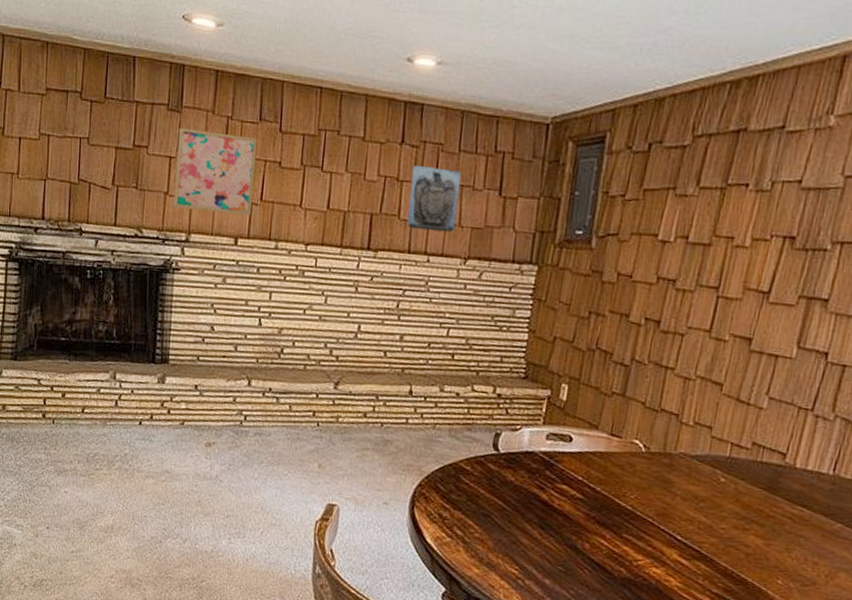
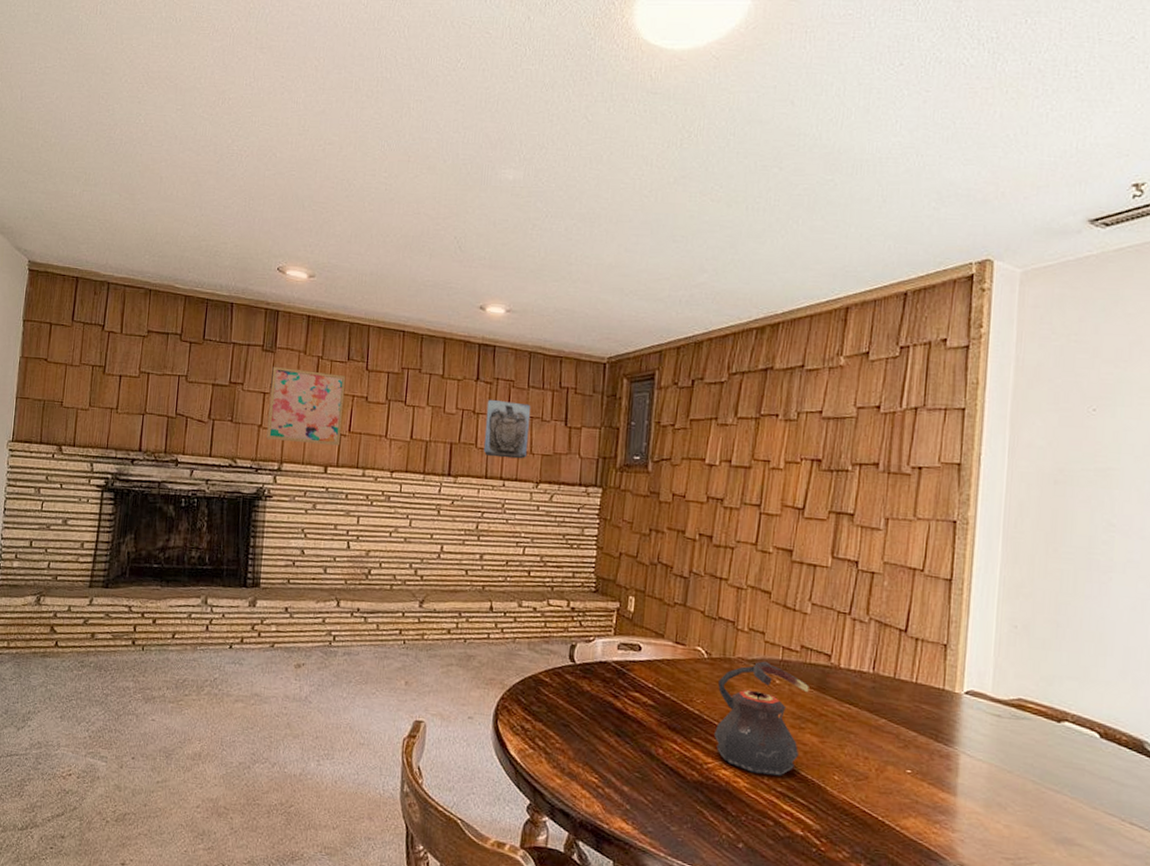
teapot: none [646,457,758,578] -> present [713,661,809,776]

